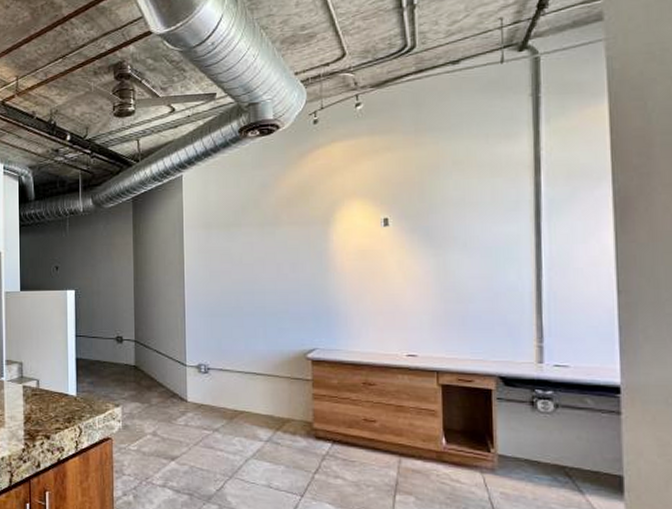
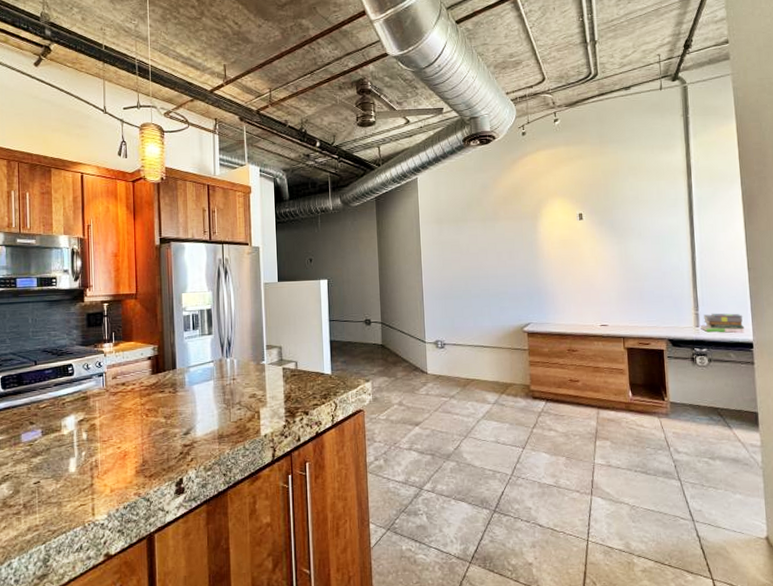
books: none [544,346,608,374] -> present [700,313,744,333]

